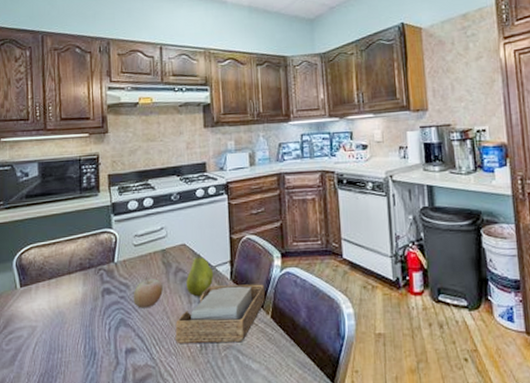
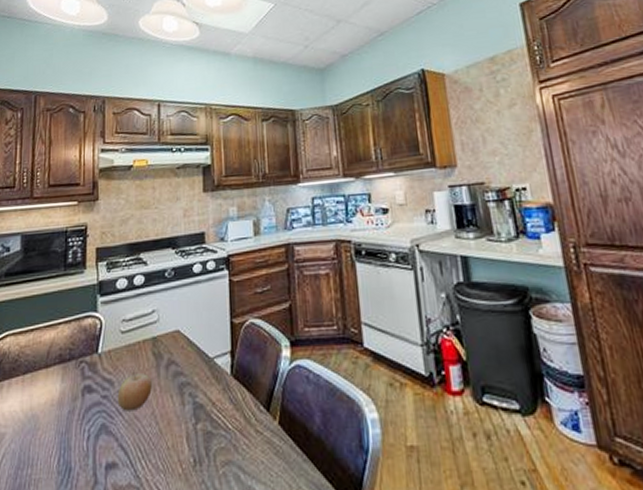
napkin holder: present [175,284,266,343] -> none [164,380,272,457]
fruit: present [186,253,214,297] -> none [179,341,212,397]

